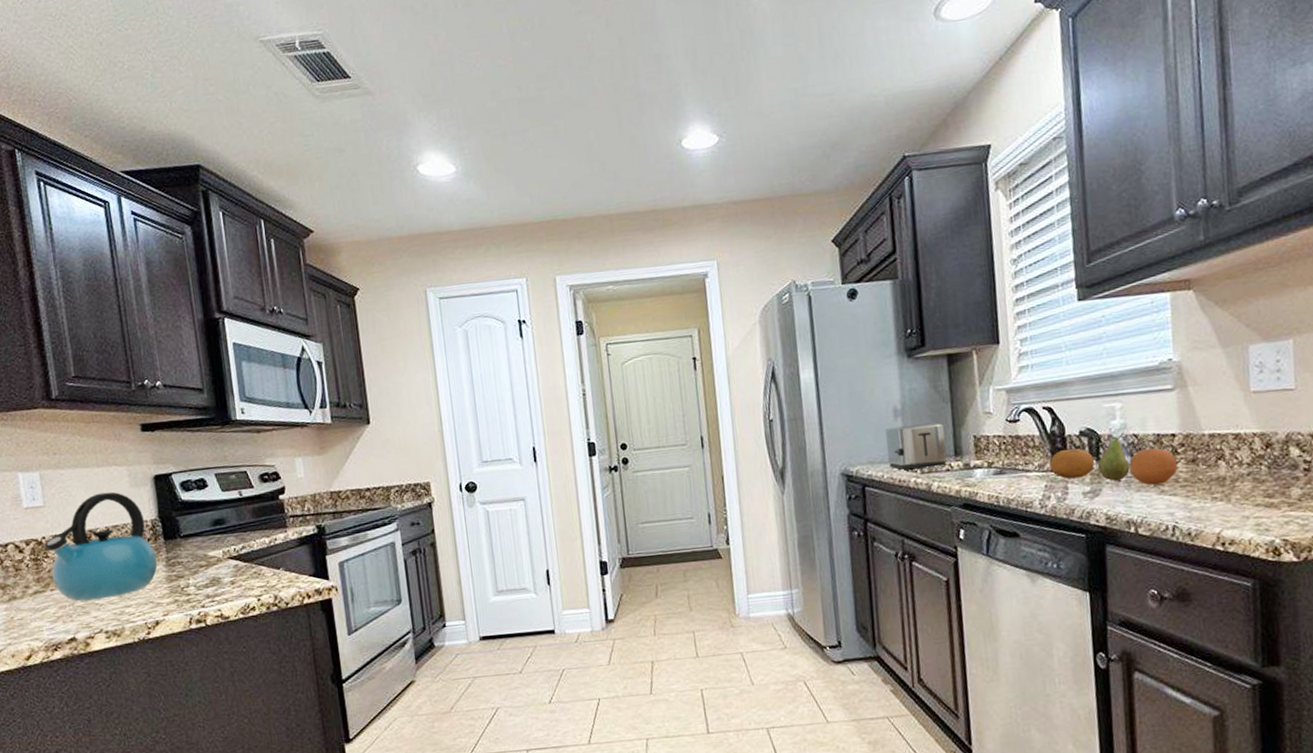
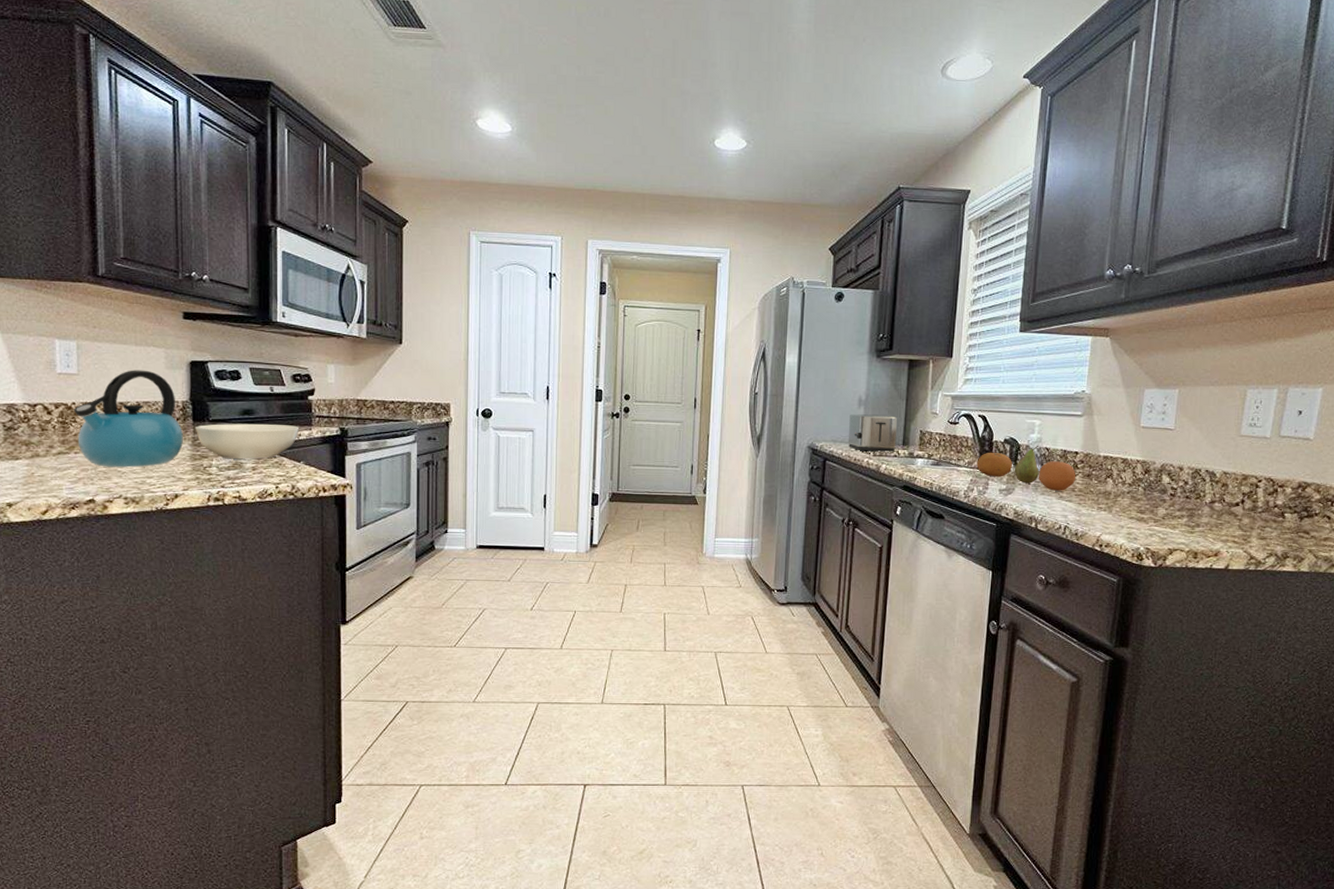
bowl: none [167,529,275,576] -> present [195,423,300,460]

